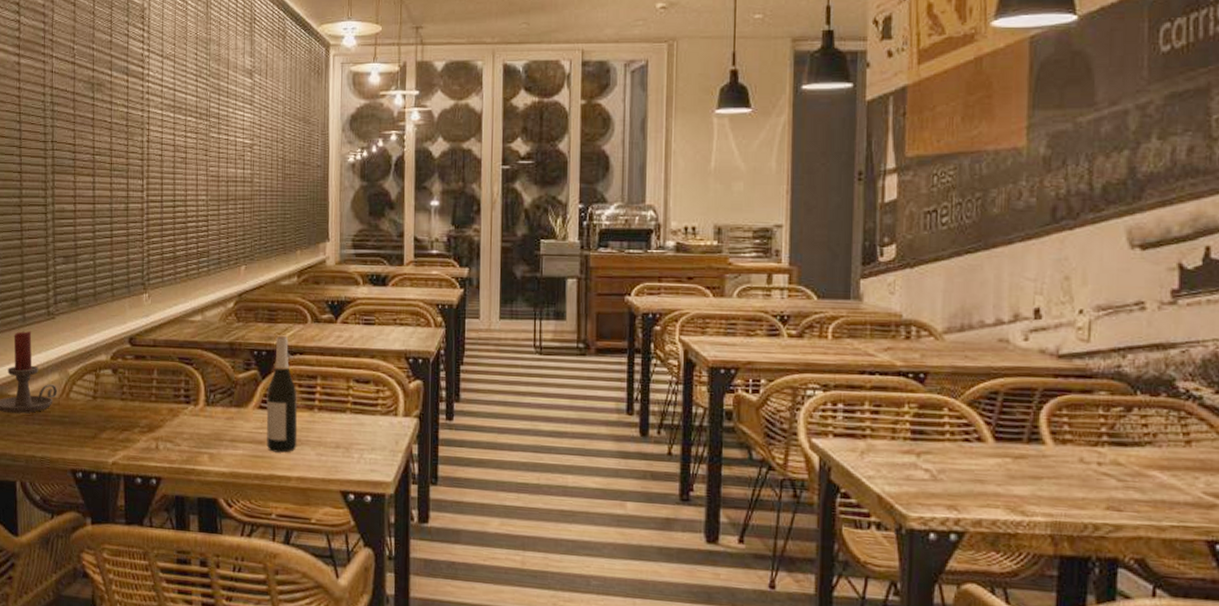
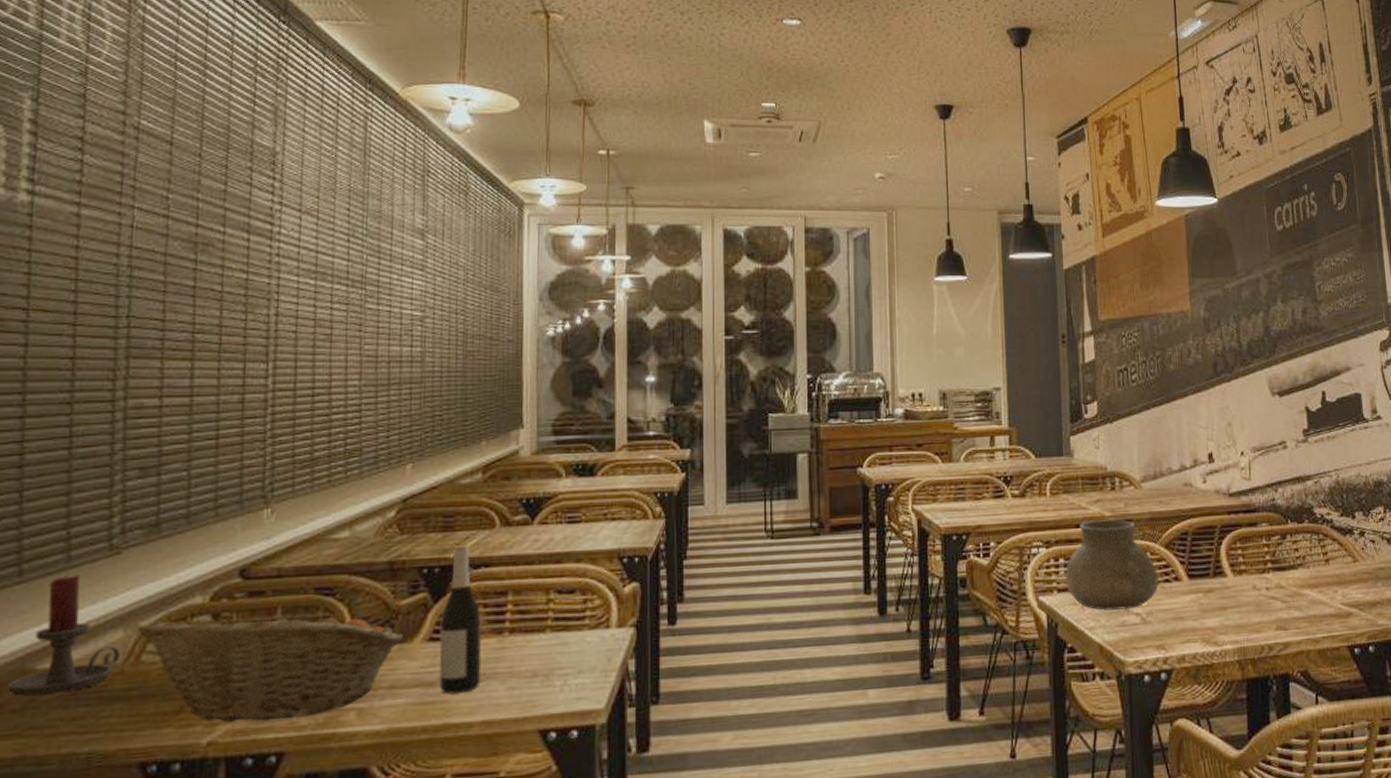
fruit basket: none [67,370,241,454] -> present [138,607,404,722]
vase: none [844,368,956,464] -> present [1065,519,1159,611]

